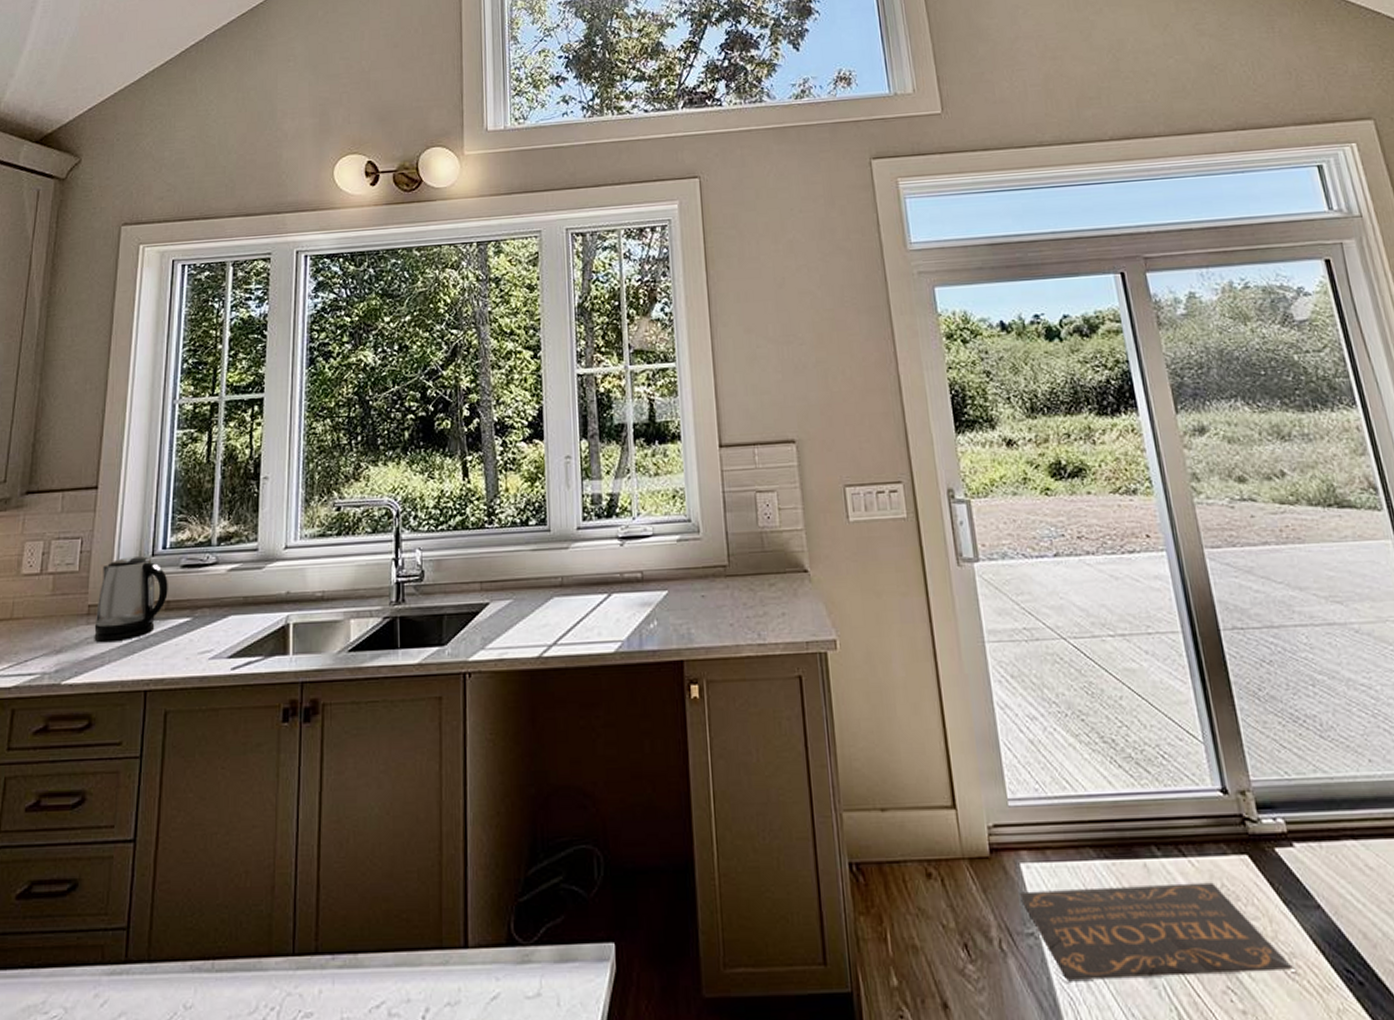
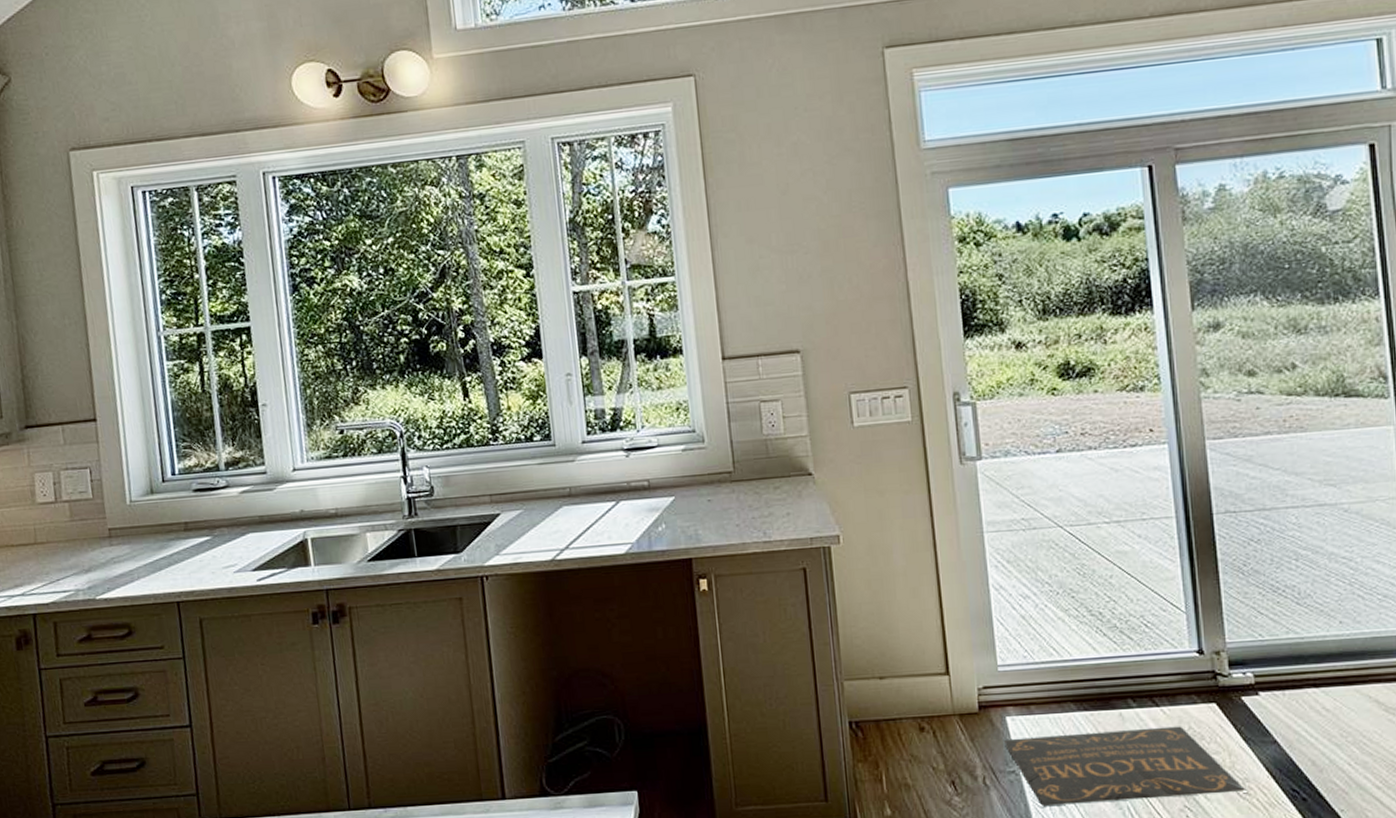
kettle: present [94,555,168,643] -> none [116,482,185,562]

